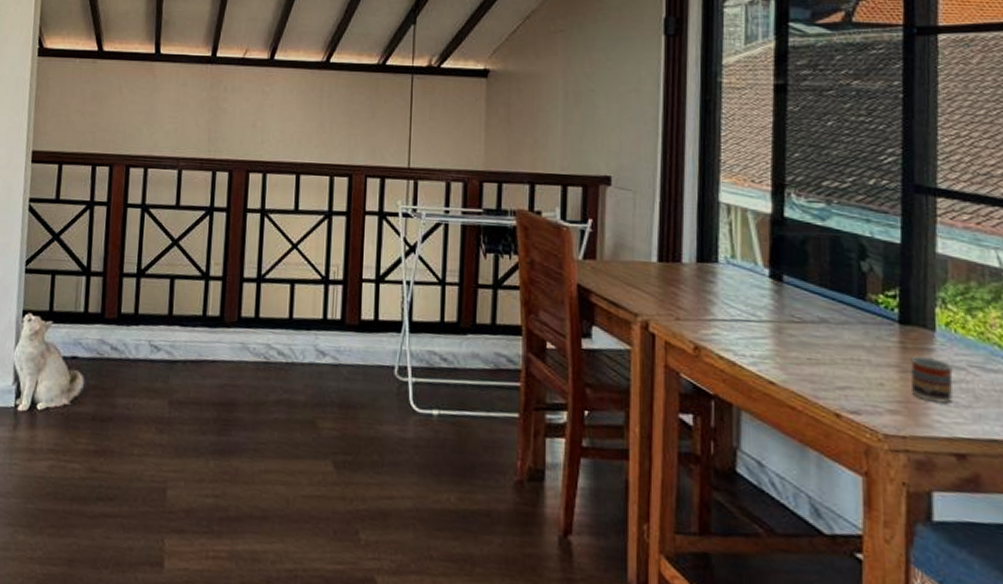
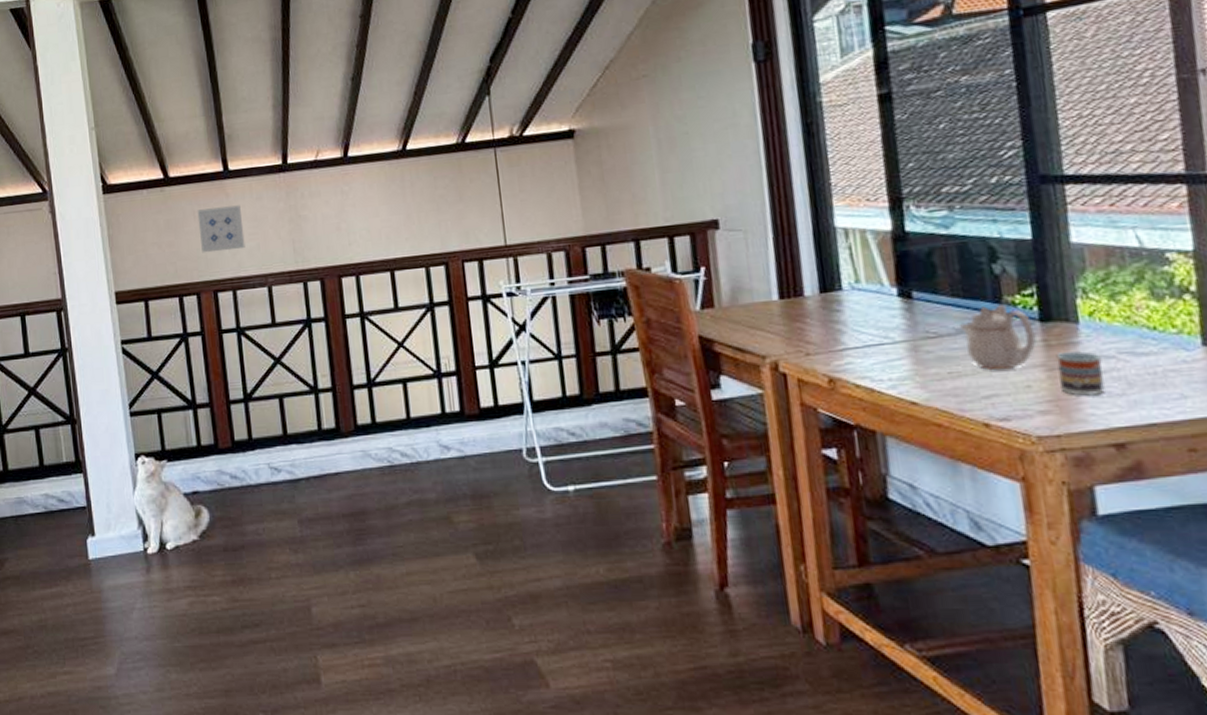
wall art: none [121,86,165,130] -> present [197,205,245,253]
teapot: none [824,300,895,365] -> present [960,304,1038,371]

